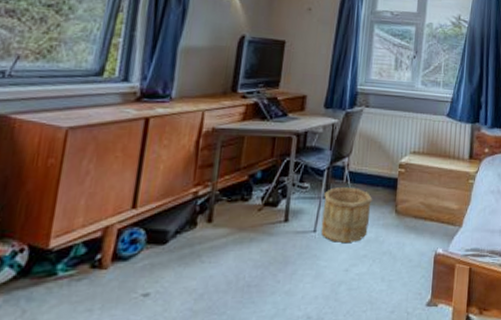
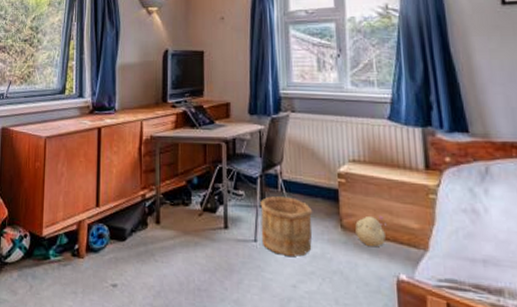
plush toy: none [407,199,434,228] -> present [355,214,388,247]

